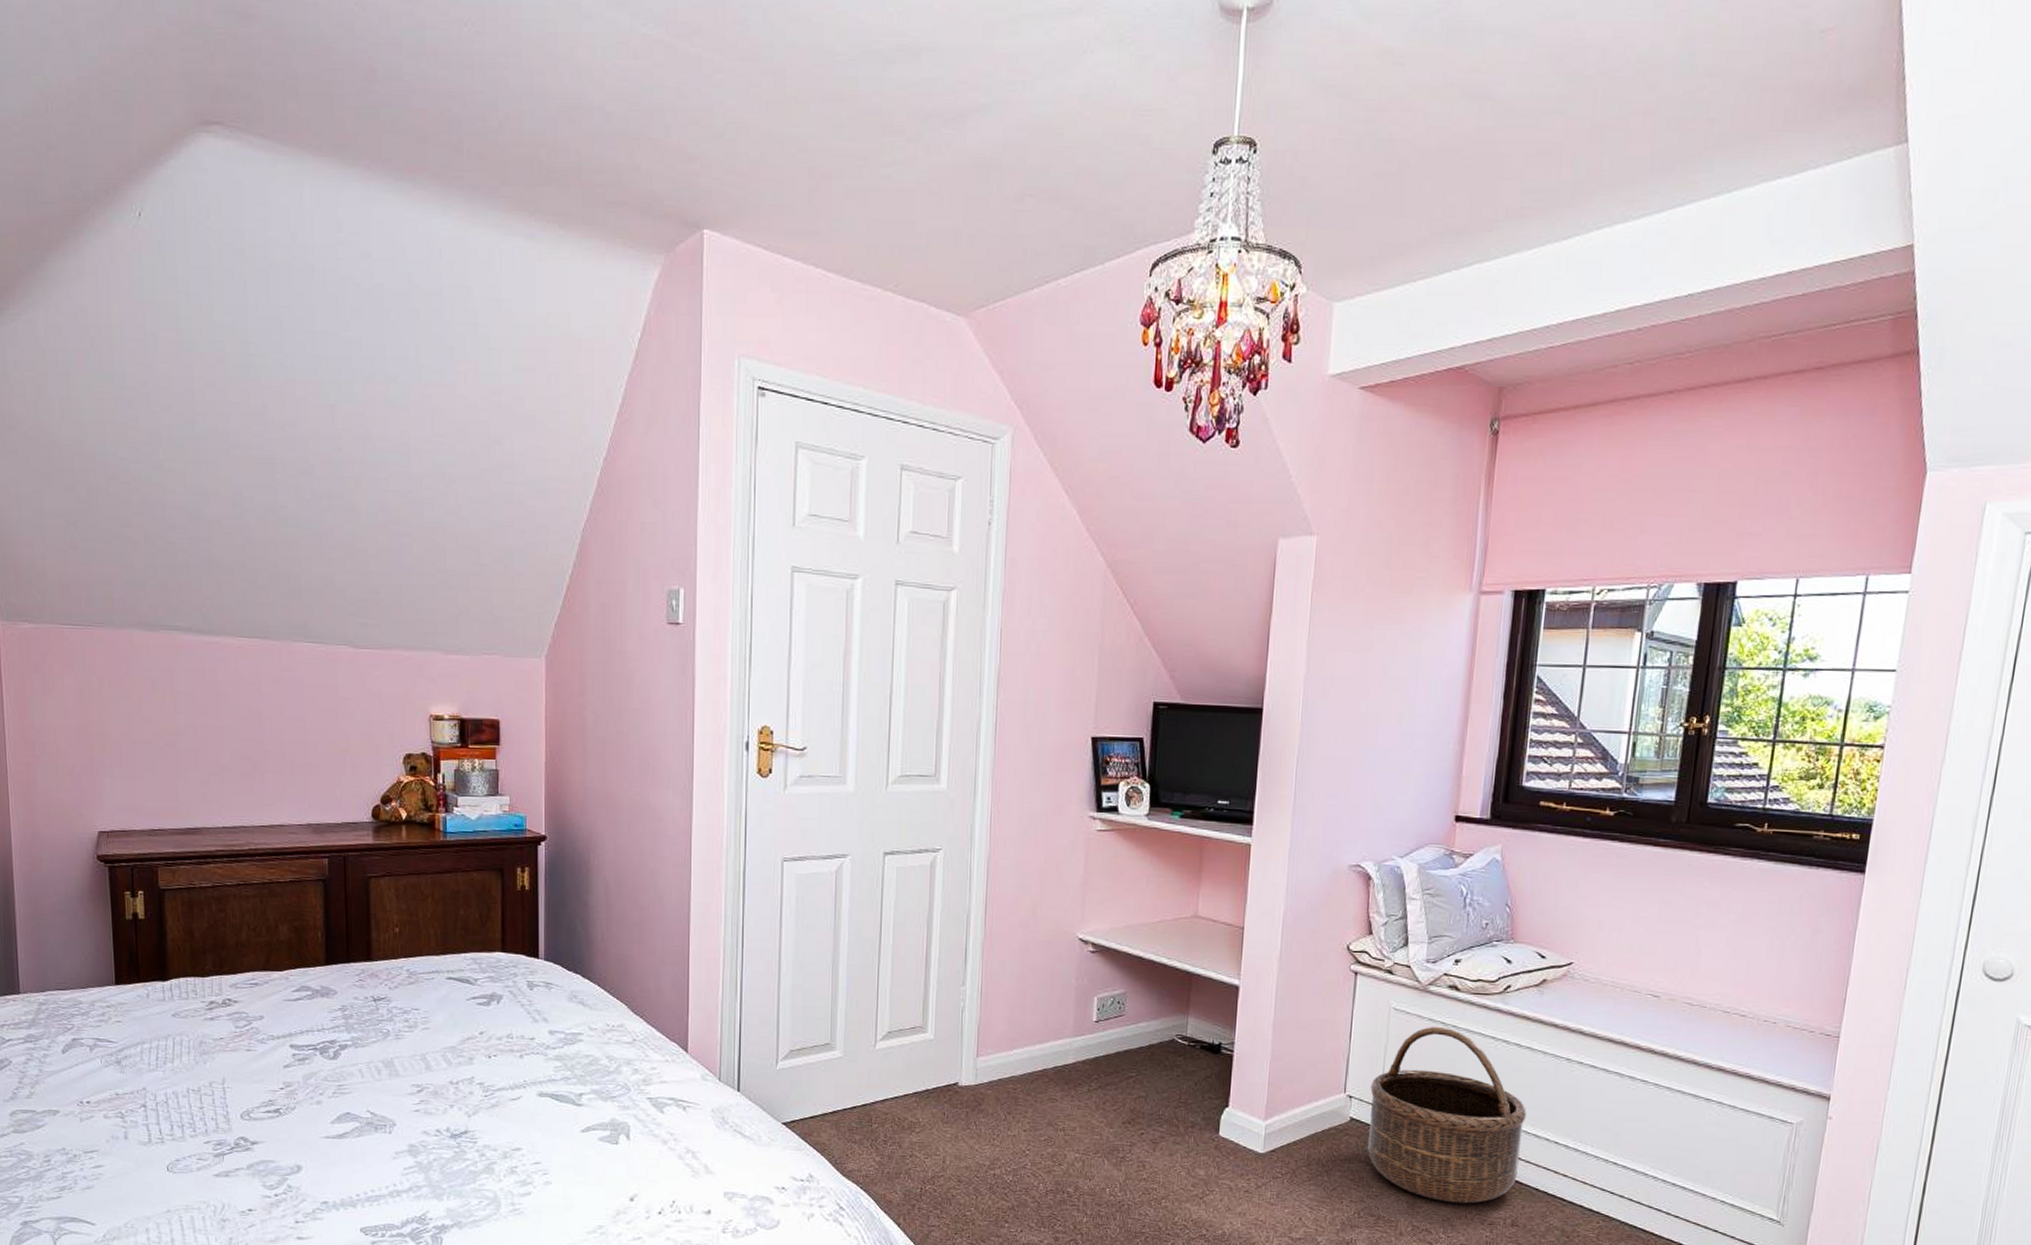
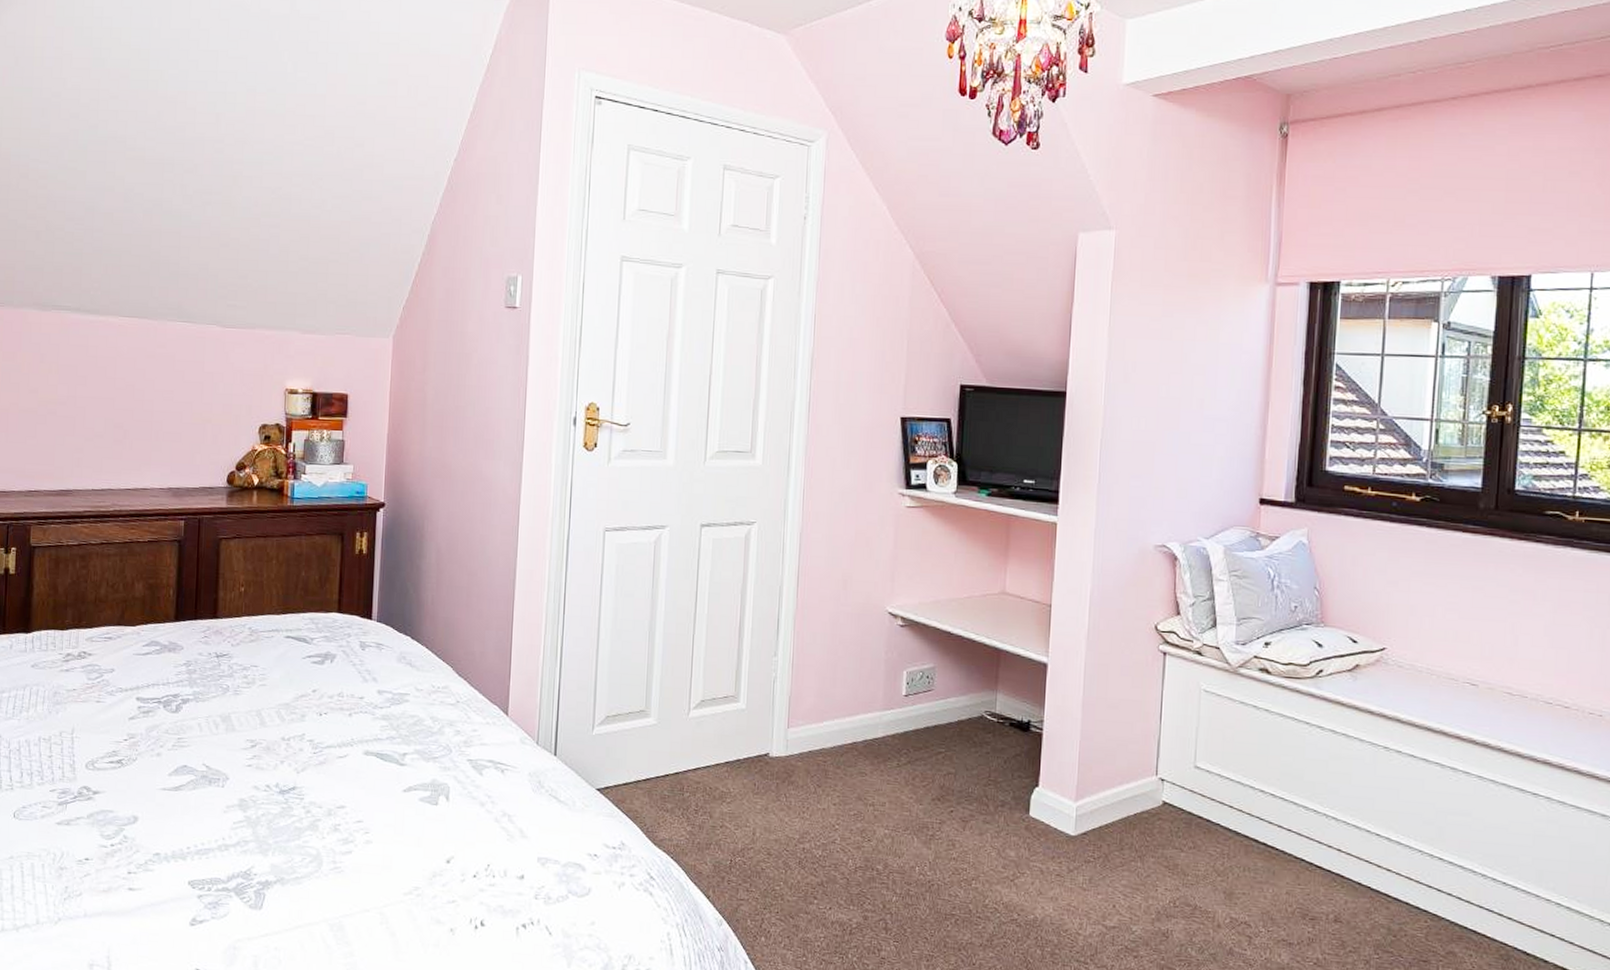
basket: present [1367,1026,1527,1204] -> none [1181,709,1346,897]

